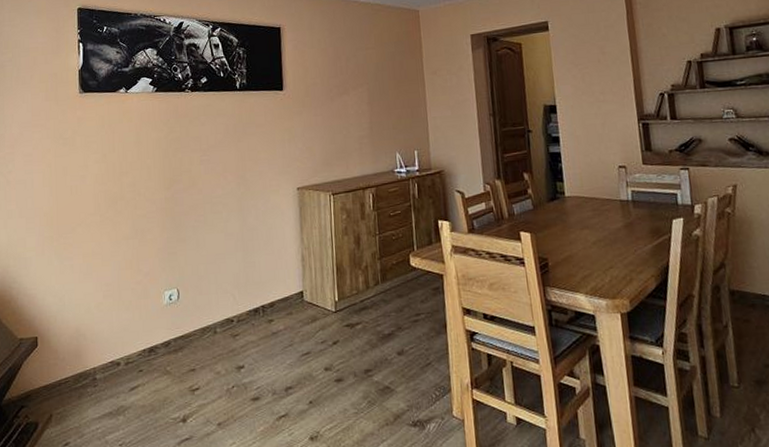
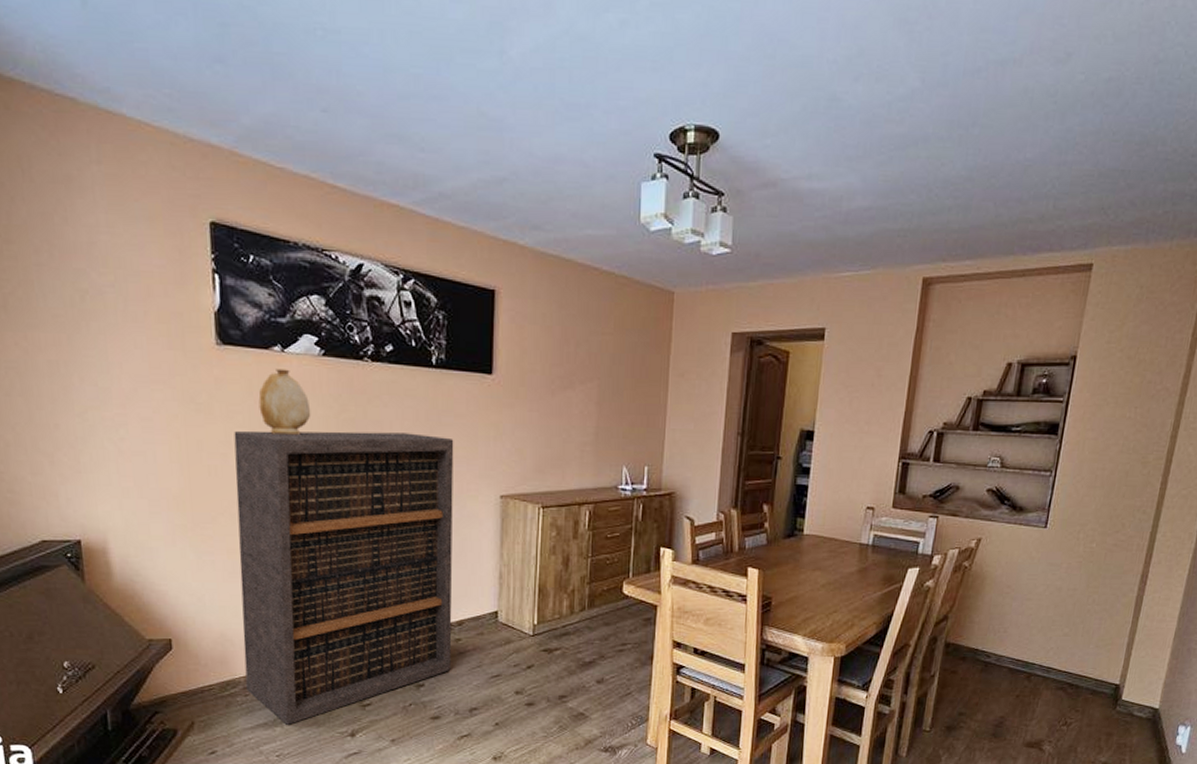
bookshelf: none [90,143,267,413] -> present [234,430,454,725]
vase: none [108,105,147,156] -> present [258,368,311,435]

